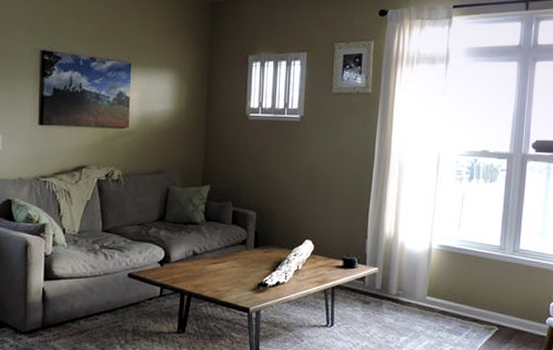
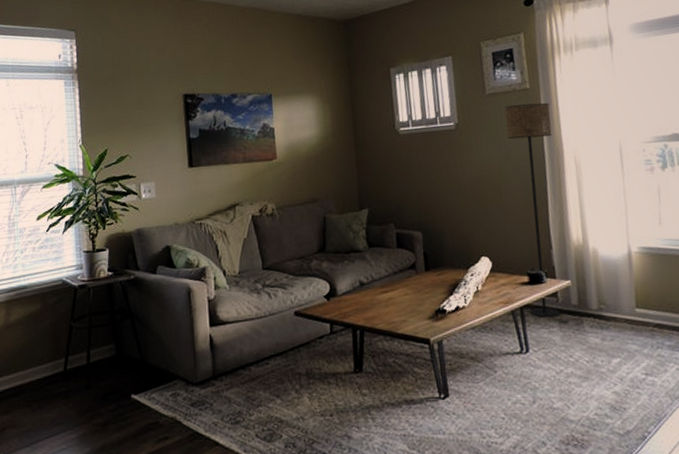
floor lamp: none [340,107,386,298] -> present [505,102,560,318]

